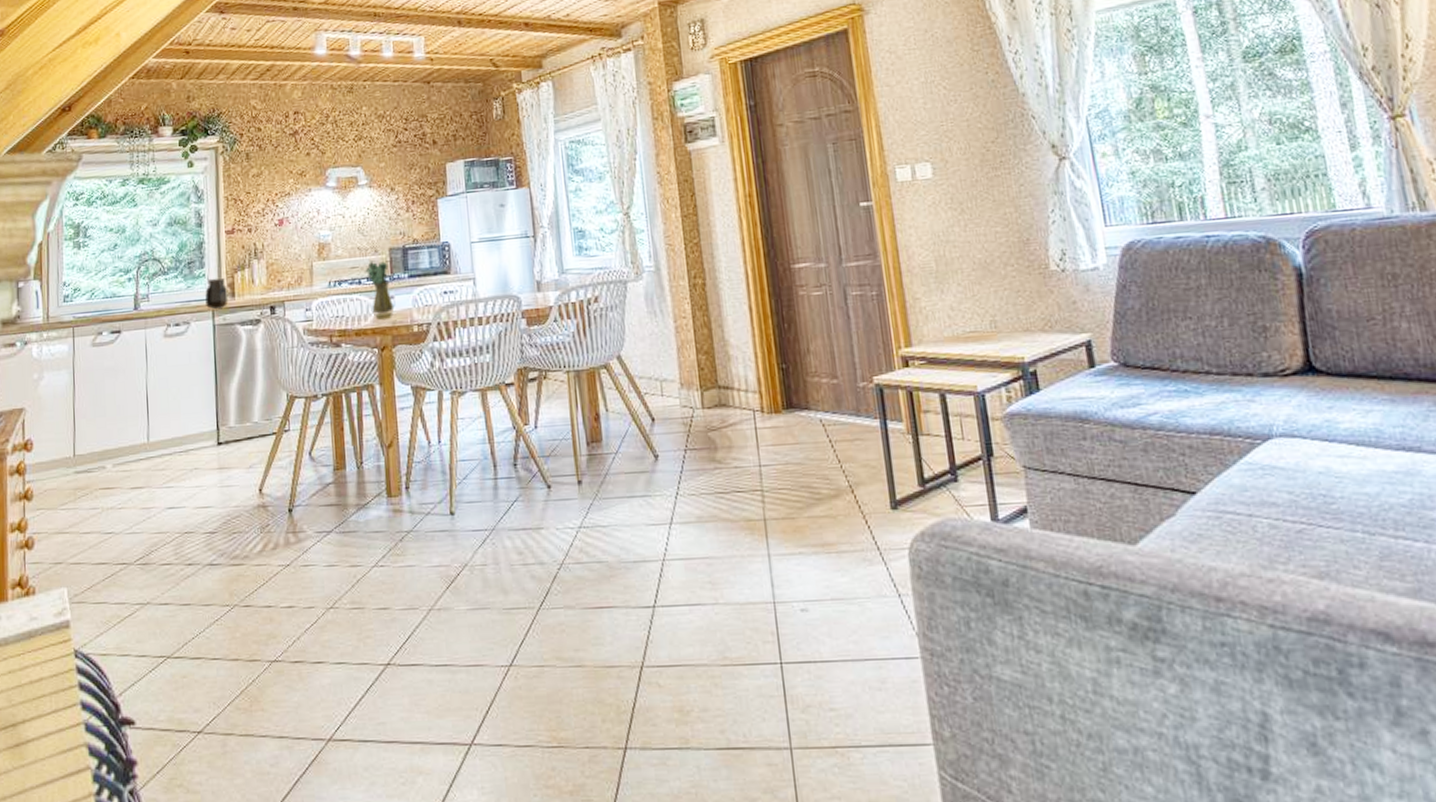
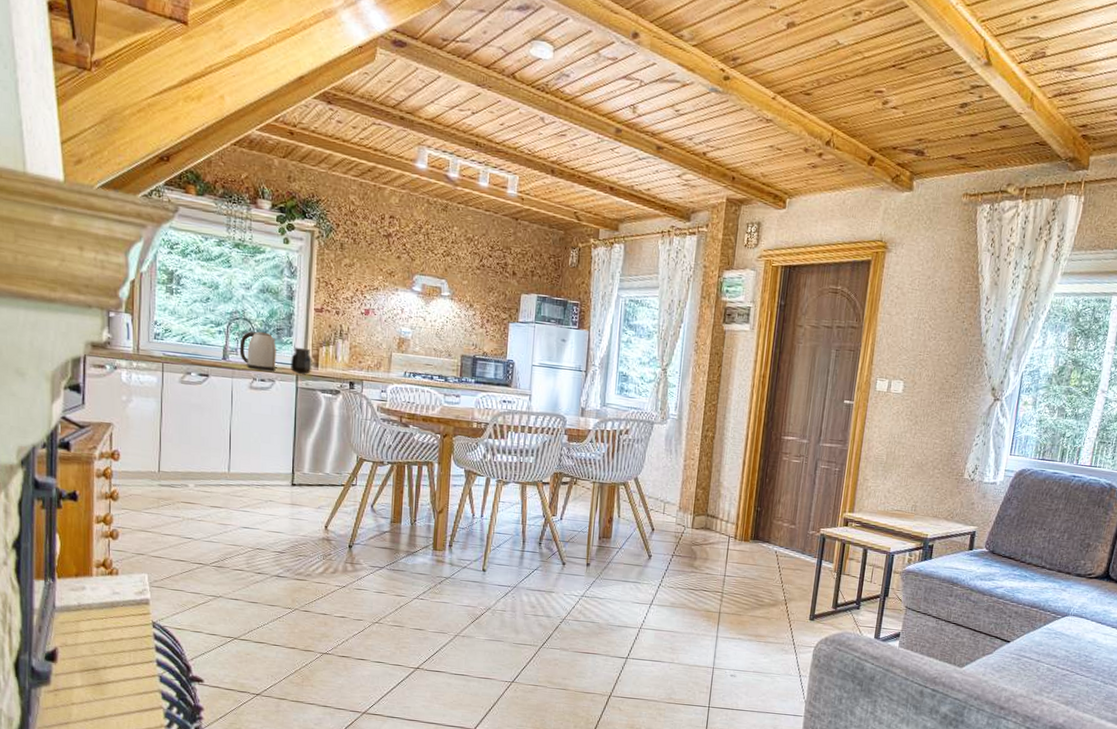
kettle: none [150,269,190,314] -> present [239,331,276,372]
vase: present [365,259,395,321] -> none [437,361,459,414]

